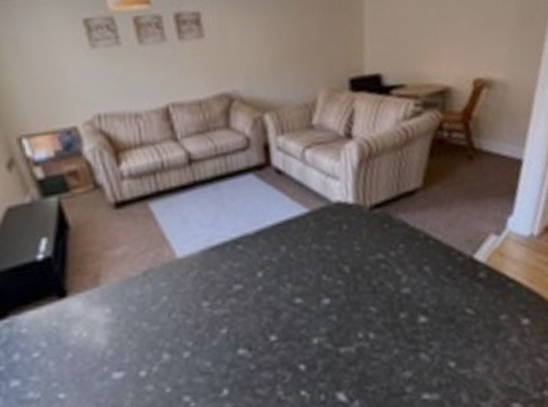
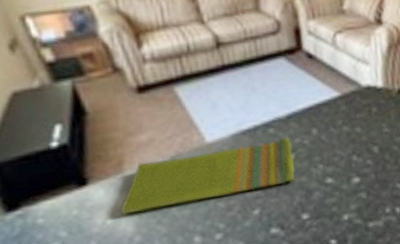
dish towel: none [95,254,263,328] -> present [120,137,295,215]

